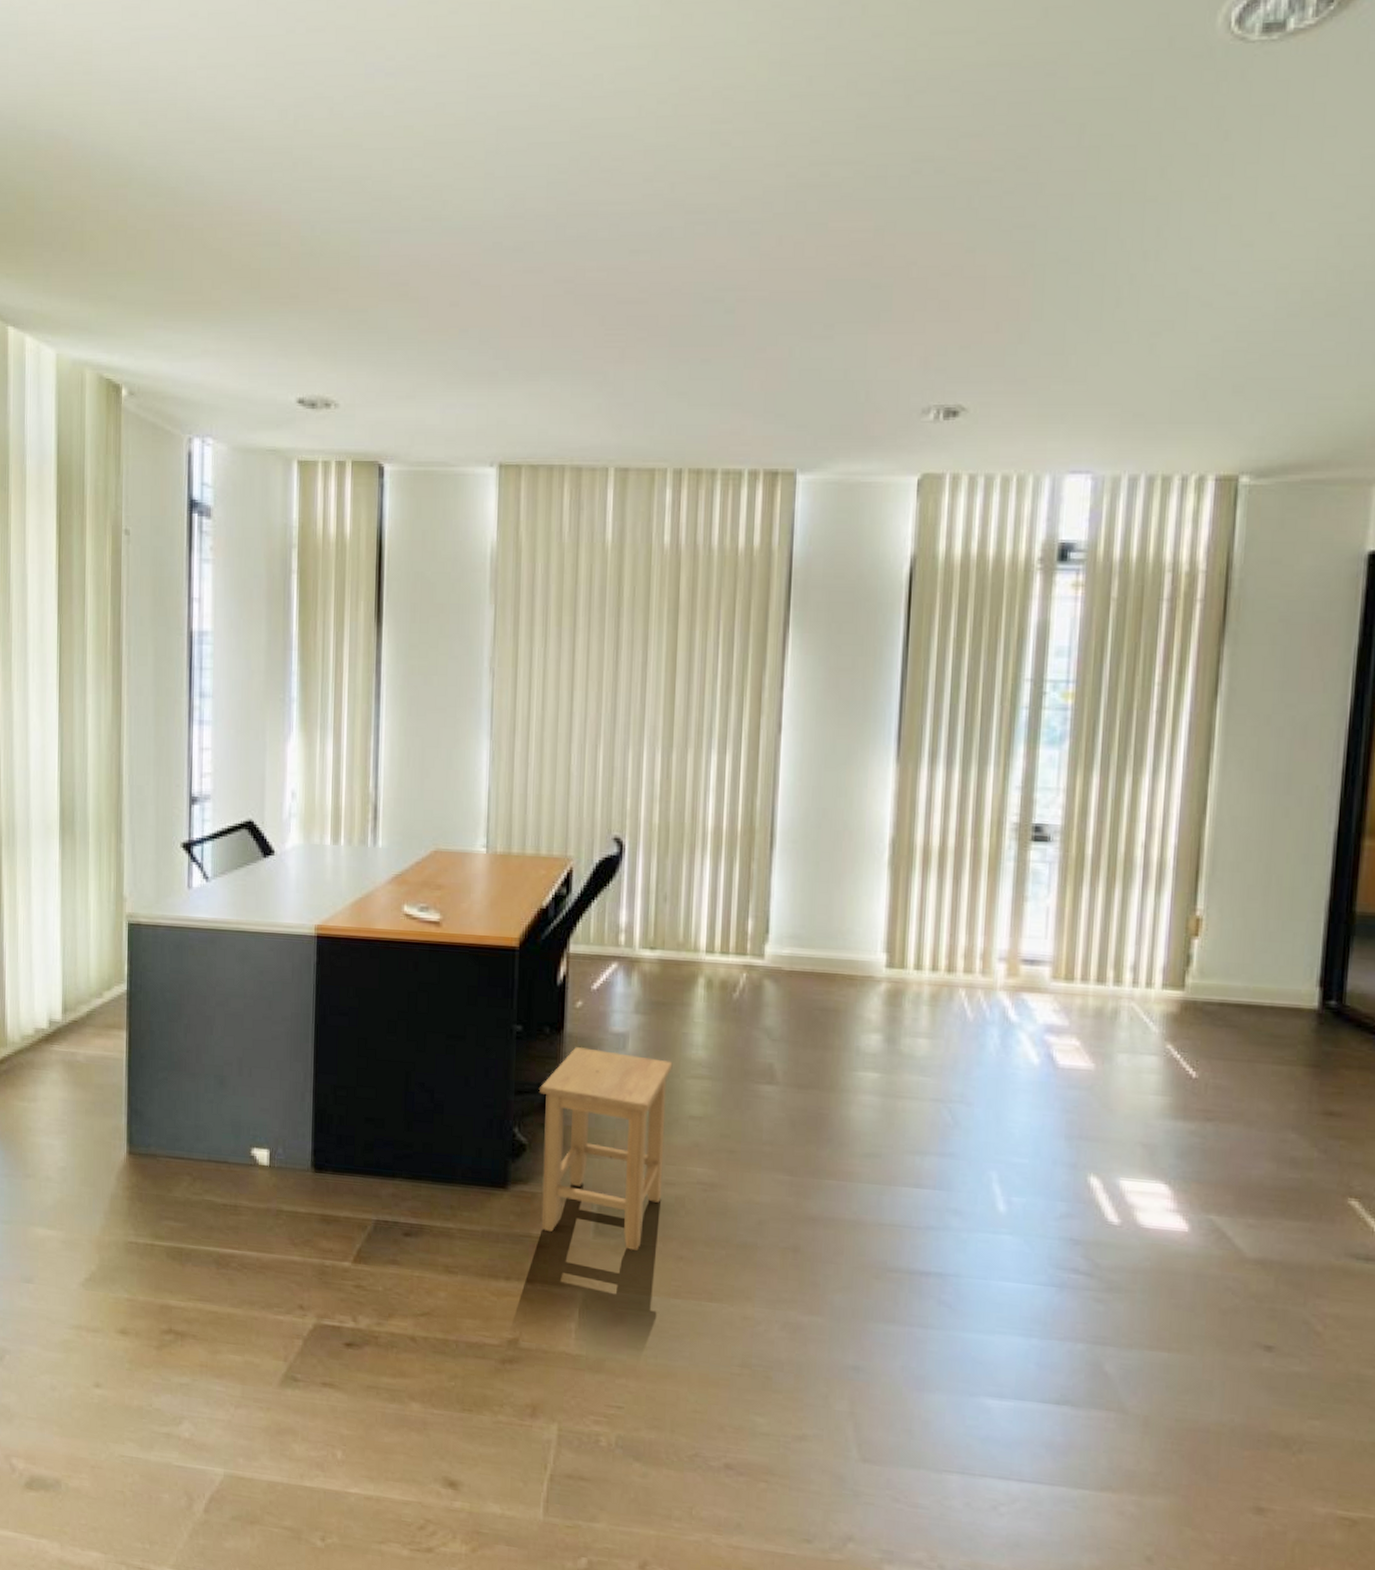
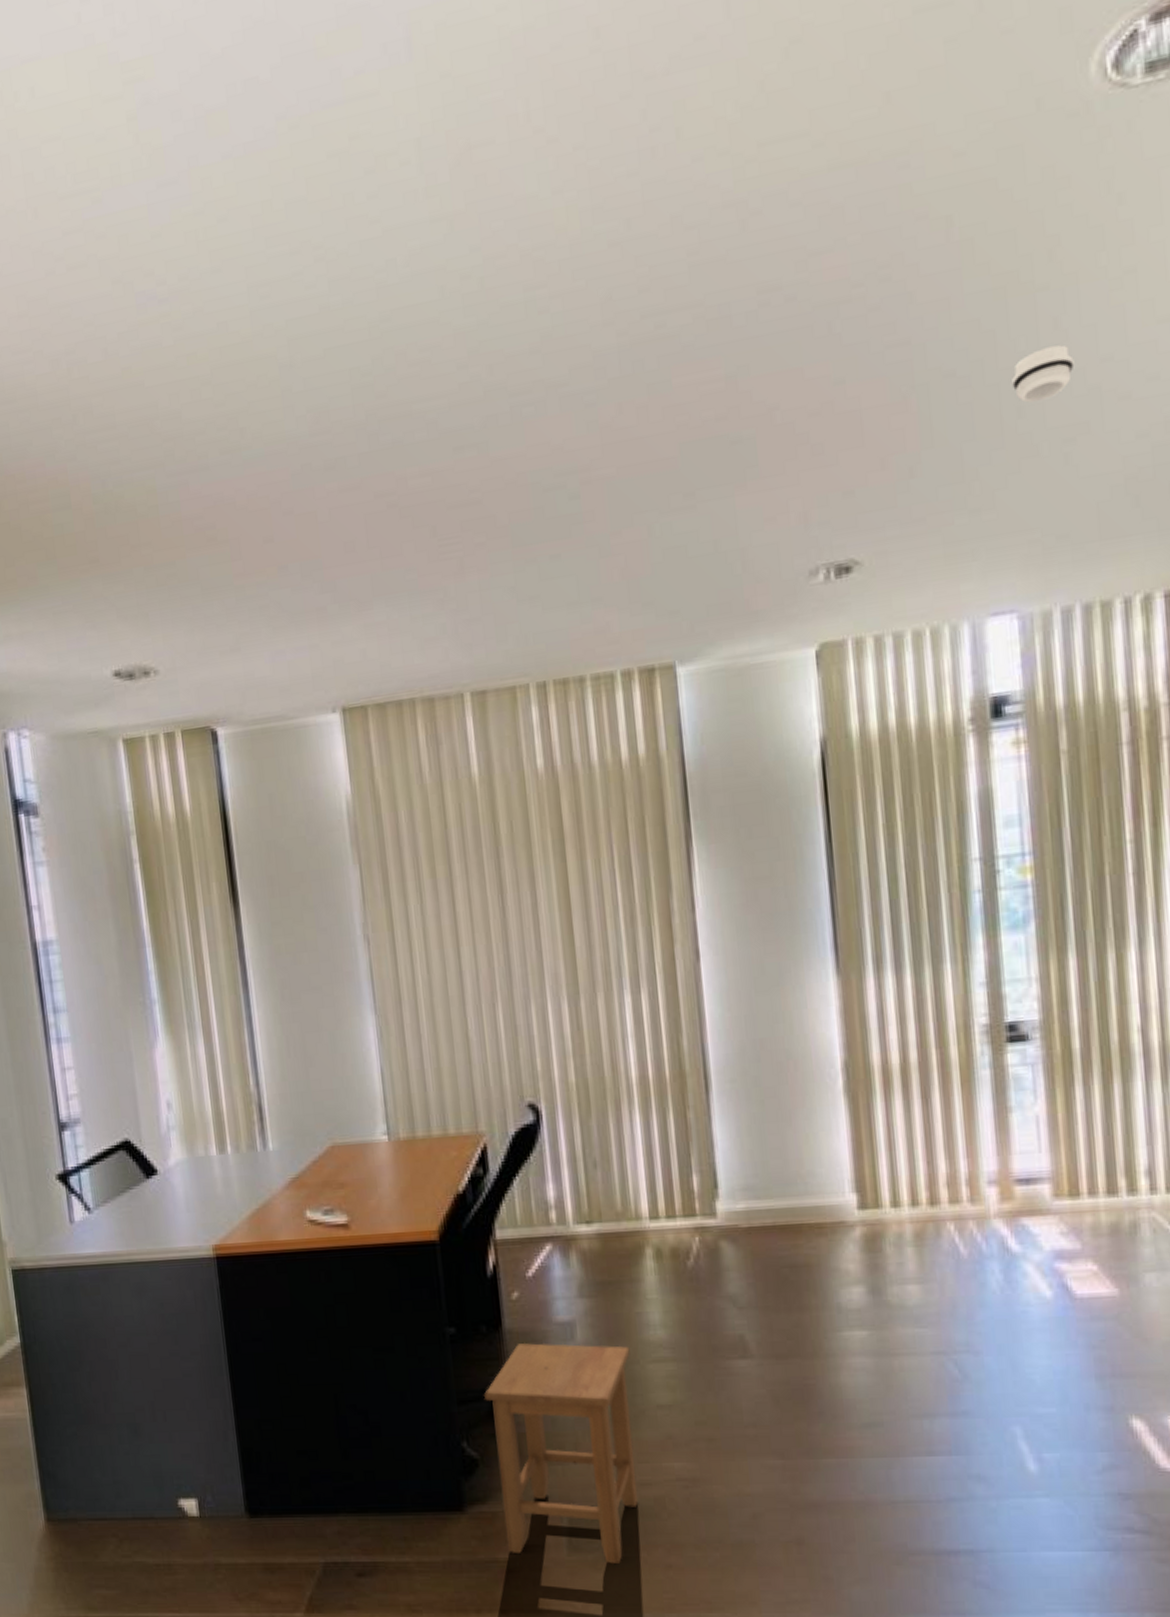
smoke detector: none [1115,251,1169,295] -> present [1012,344,1075,403]

